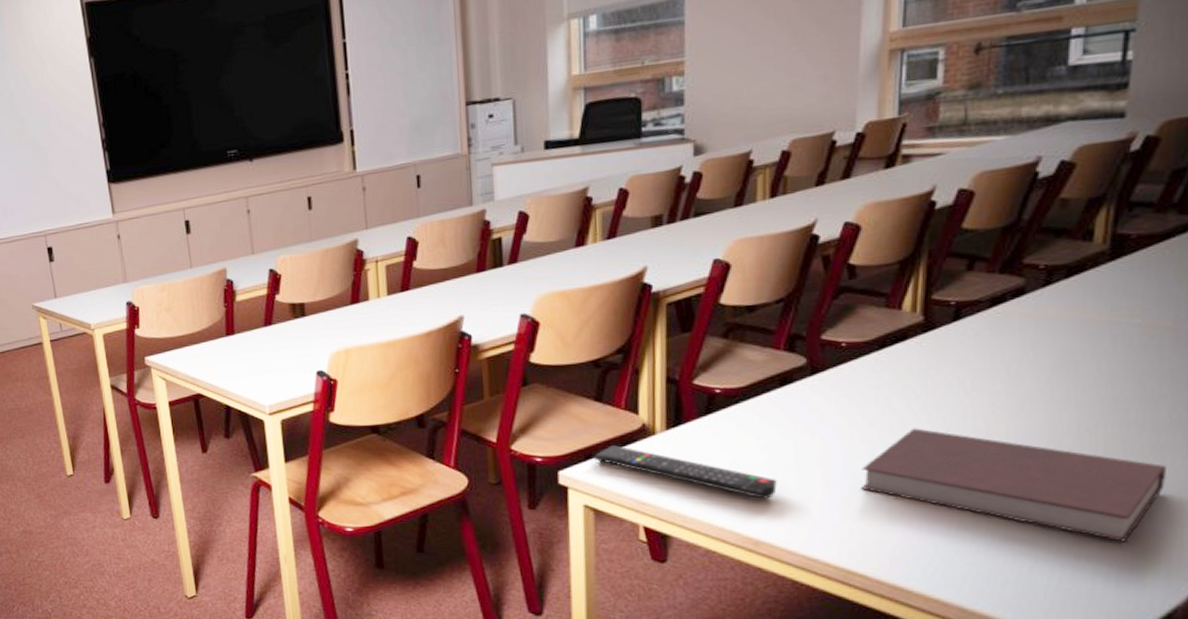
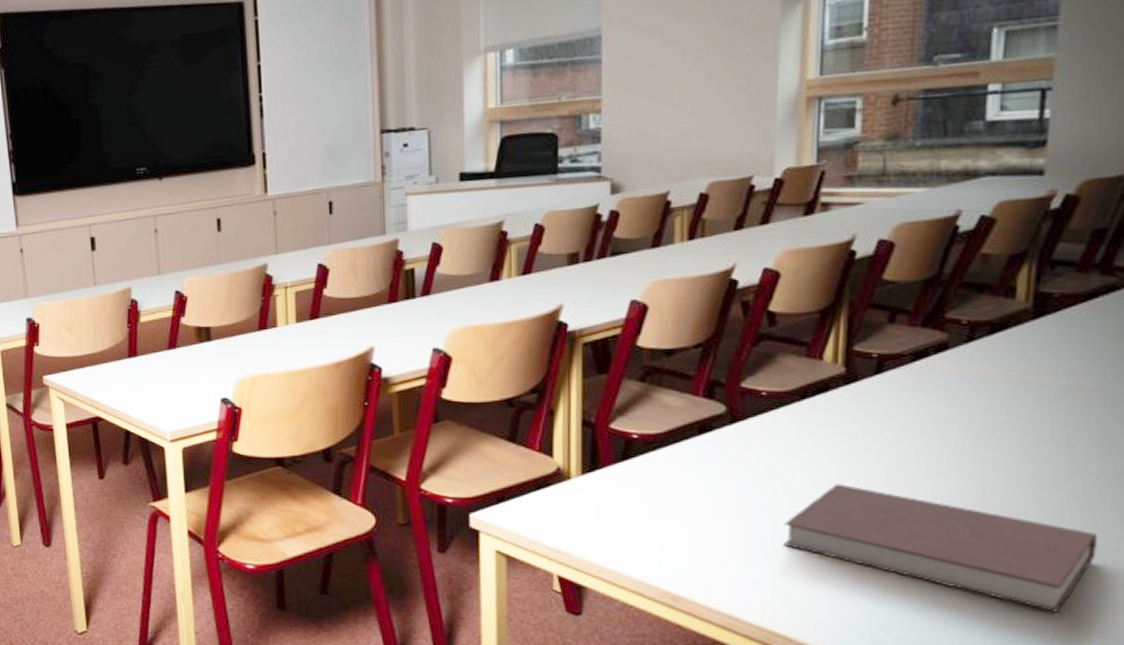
remote control: present [594,445,777,499] -> none [507,489,696,552]

